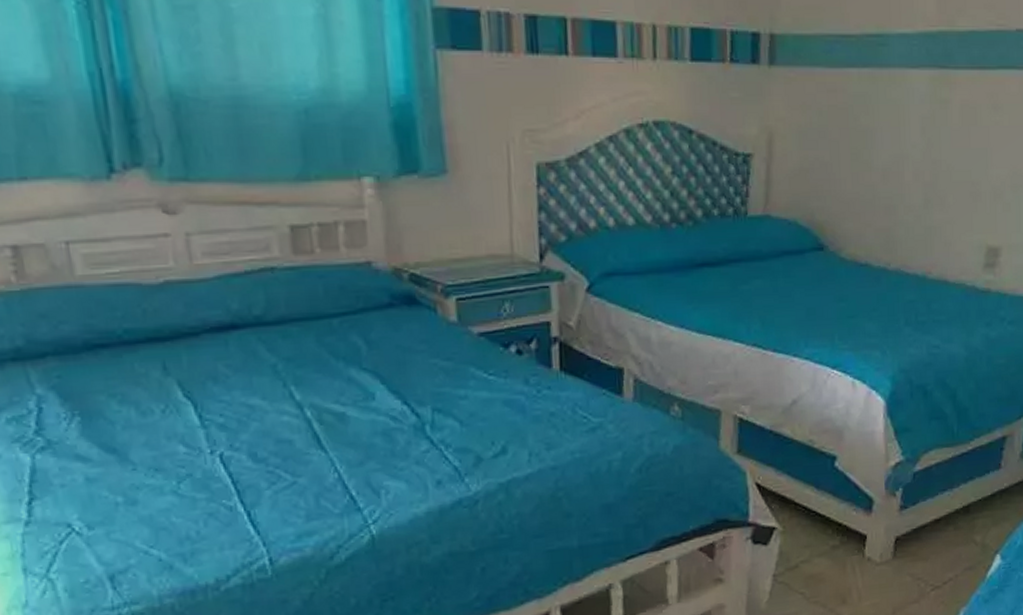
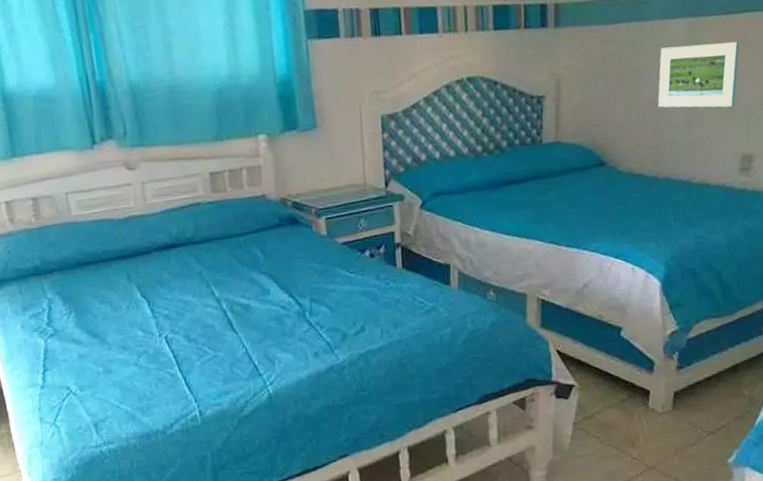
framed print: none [891,104,991,186] -> present [657,42,740,108]

